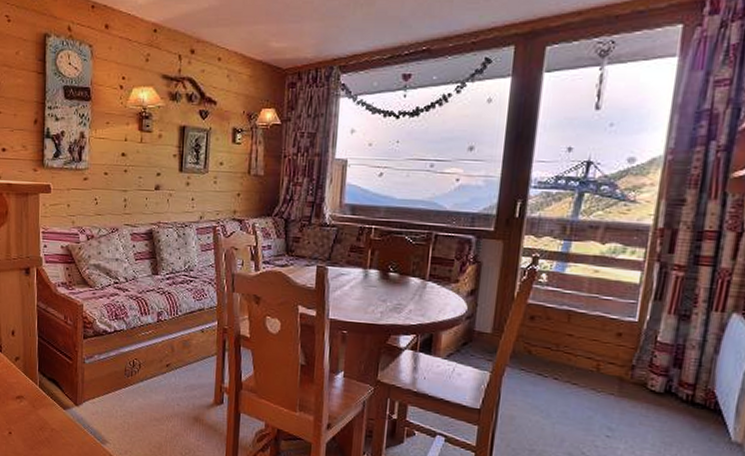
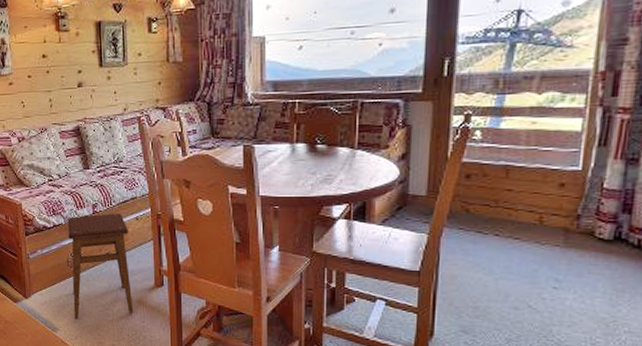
stool: none [126,323,192,433] -> present [67,213,134,320]

